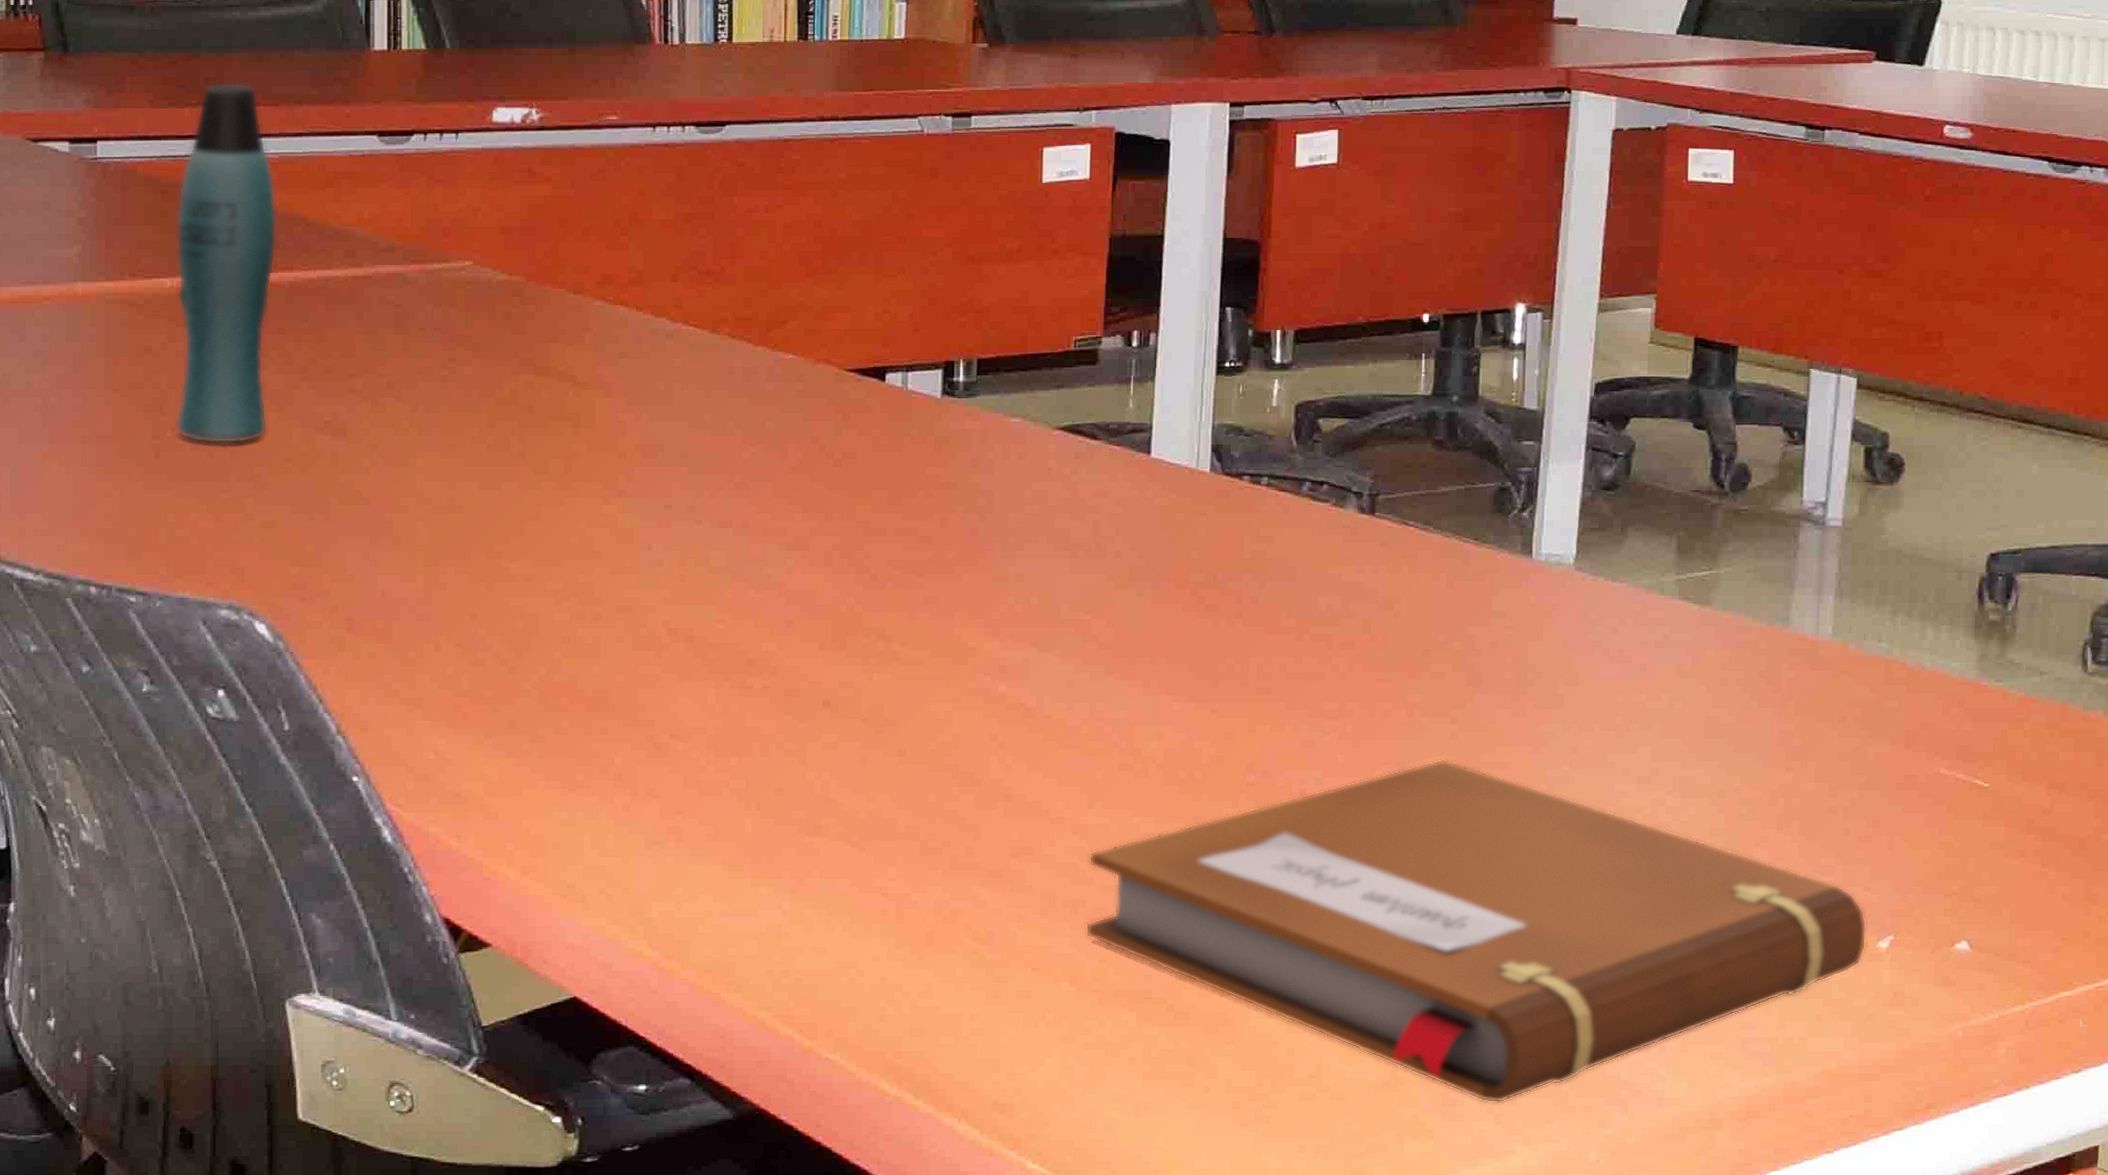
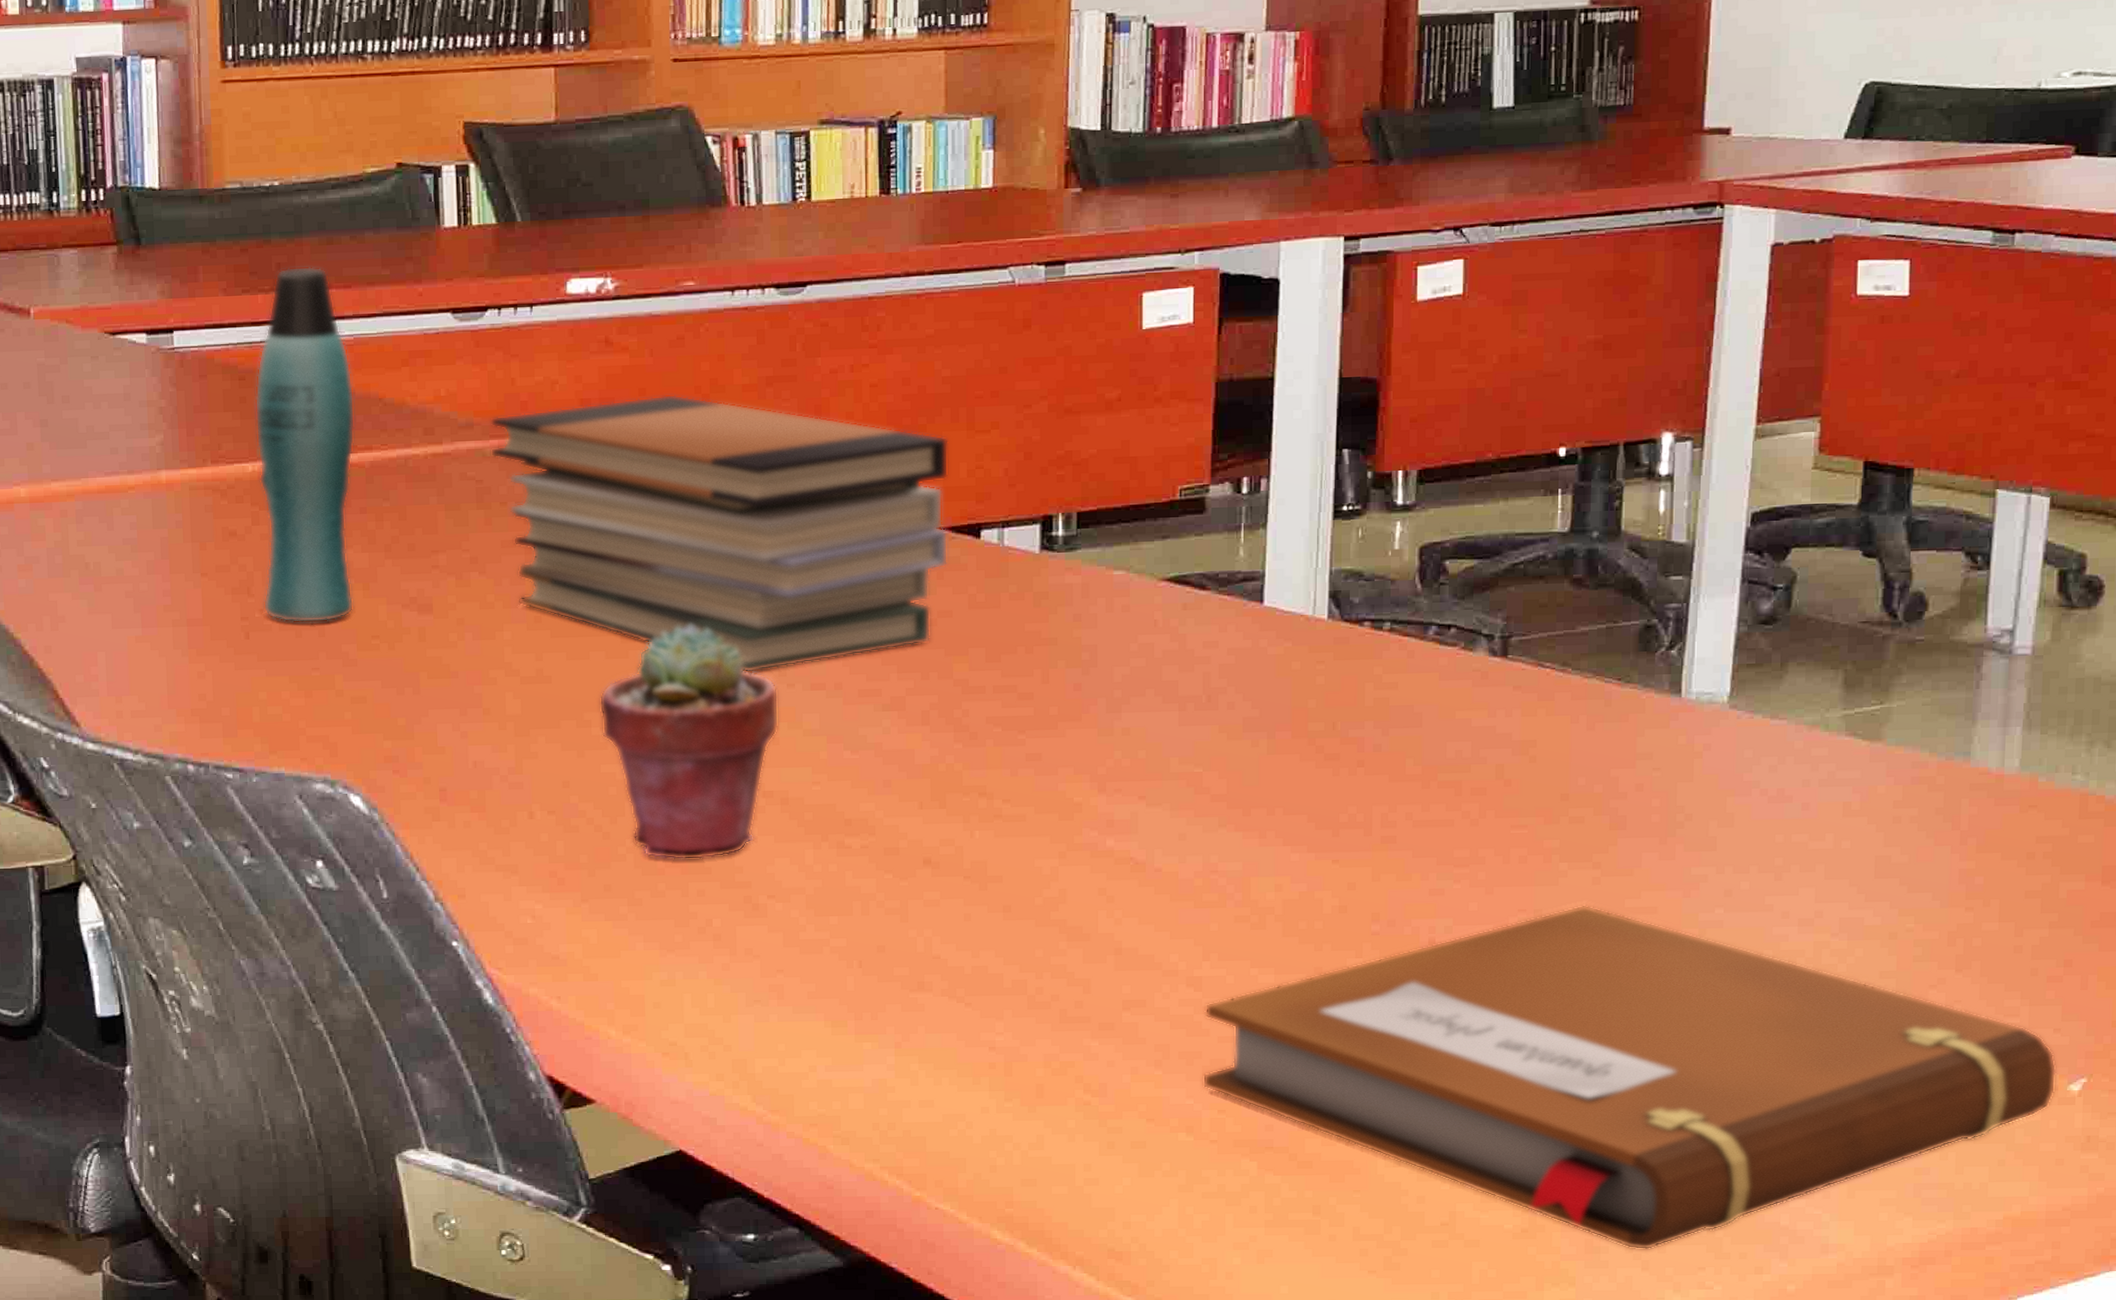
book stack: none [410,226,857,507] -> present [490,394,949,672]
potted succulent: none [509,457,687,697] -> present [599,623,779,861]

